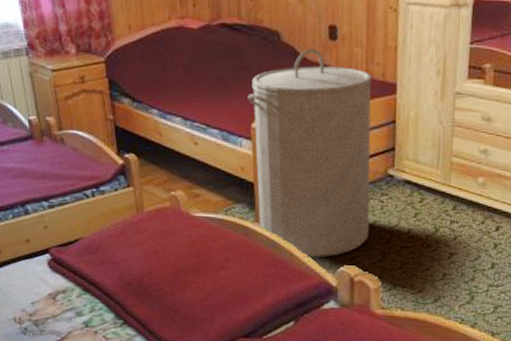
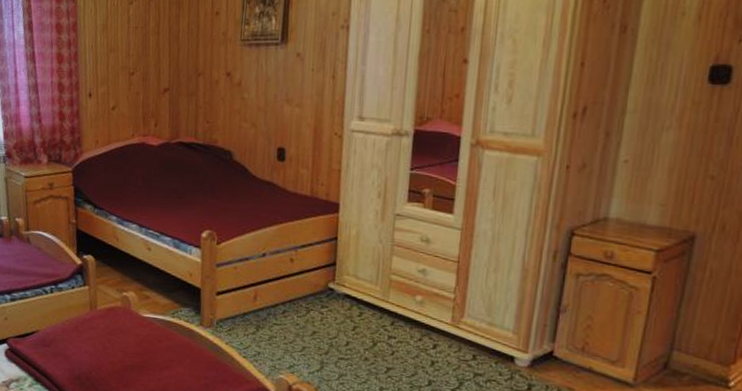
laundry hamper: present [247,49,373,258] -> none [199,168,317,364]

